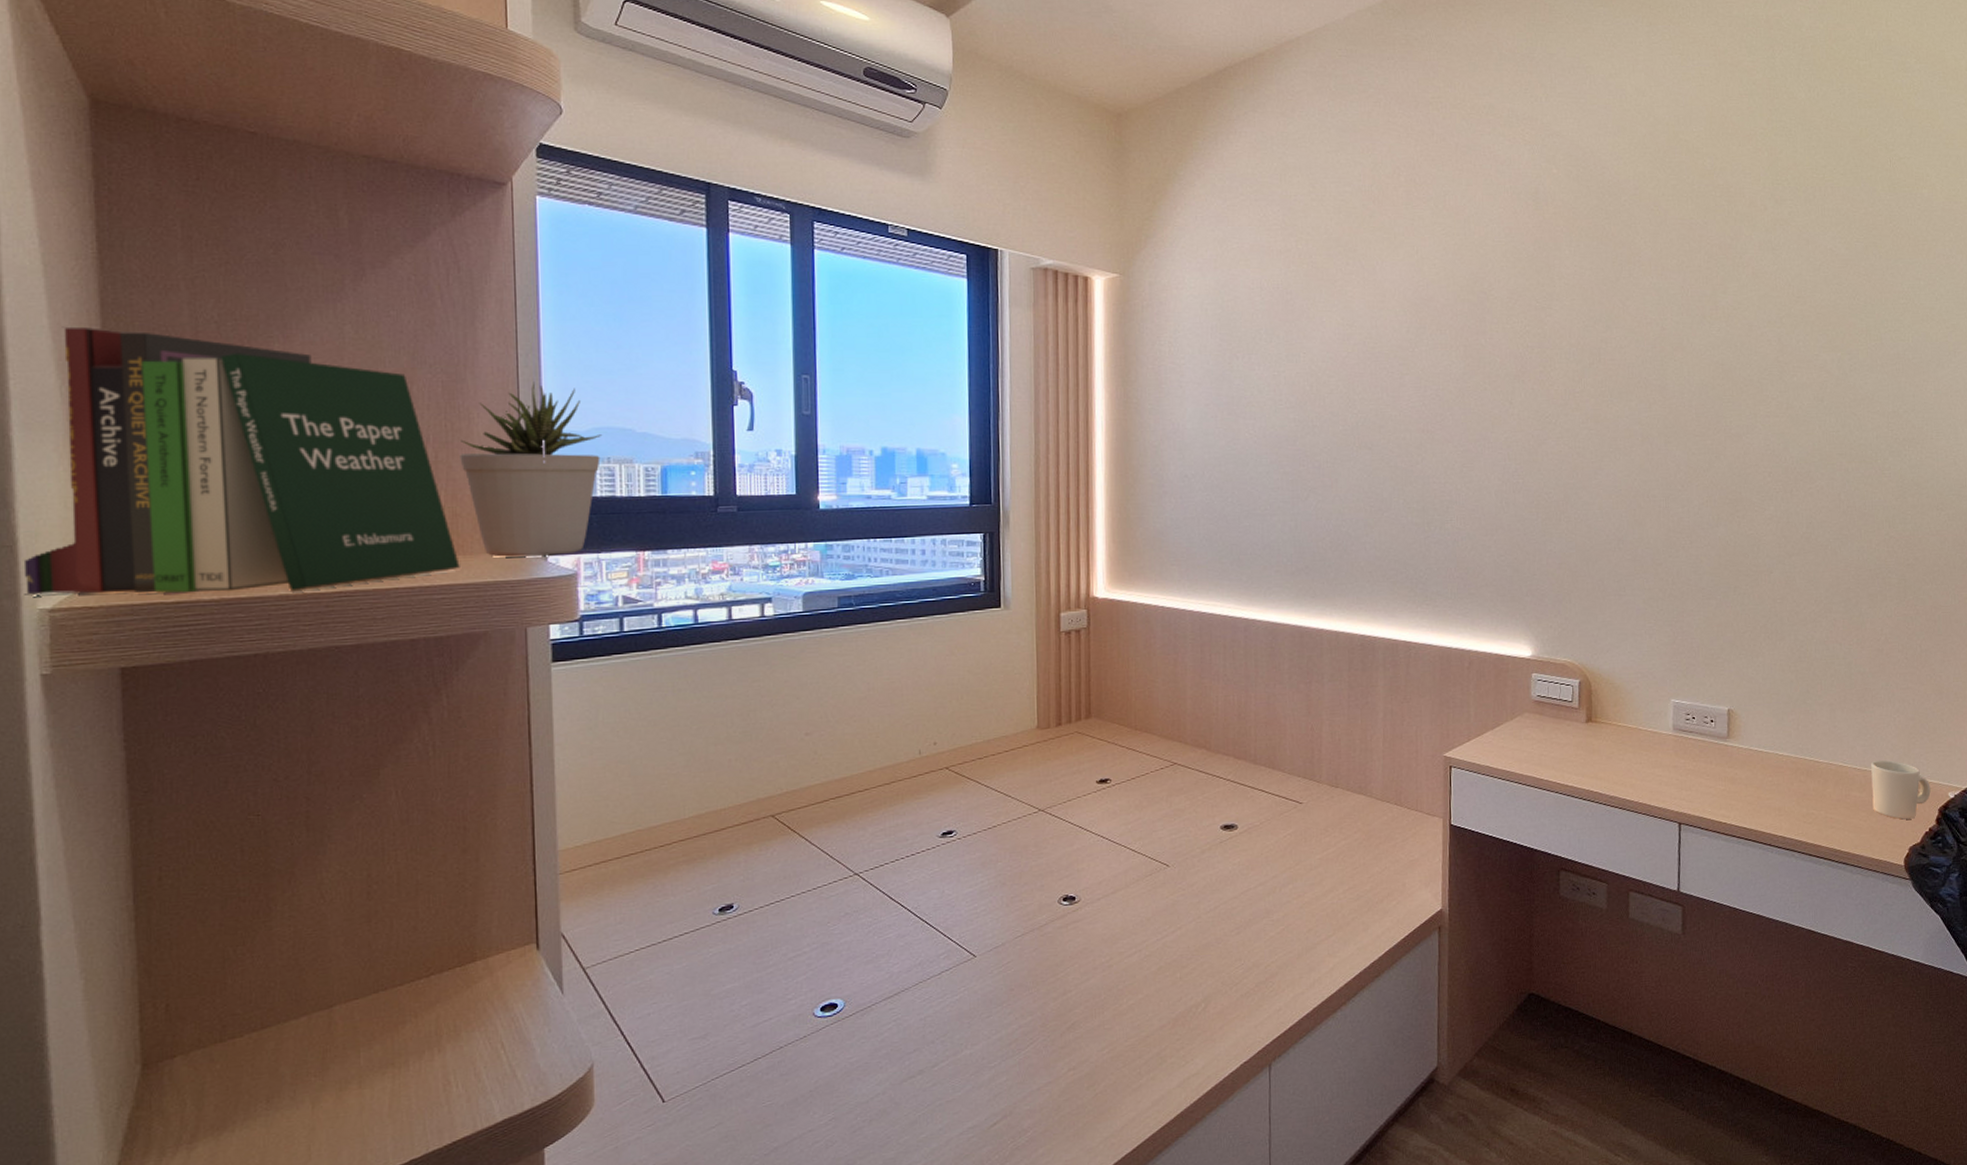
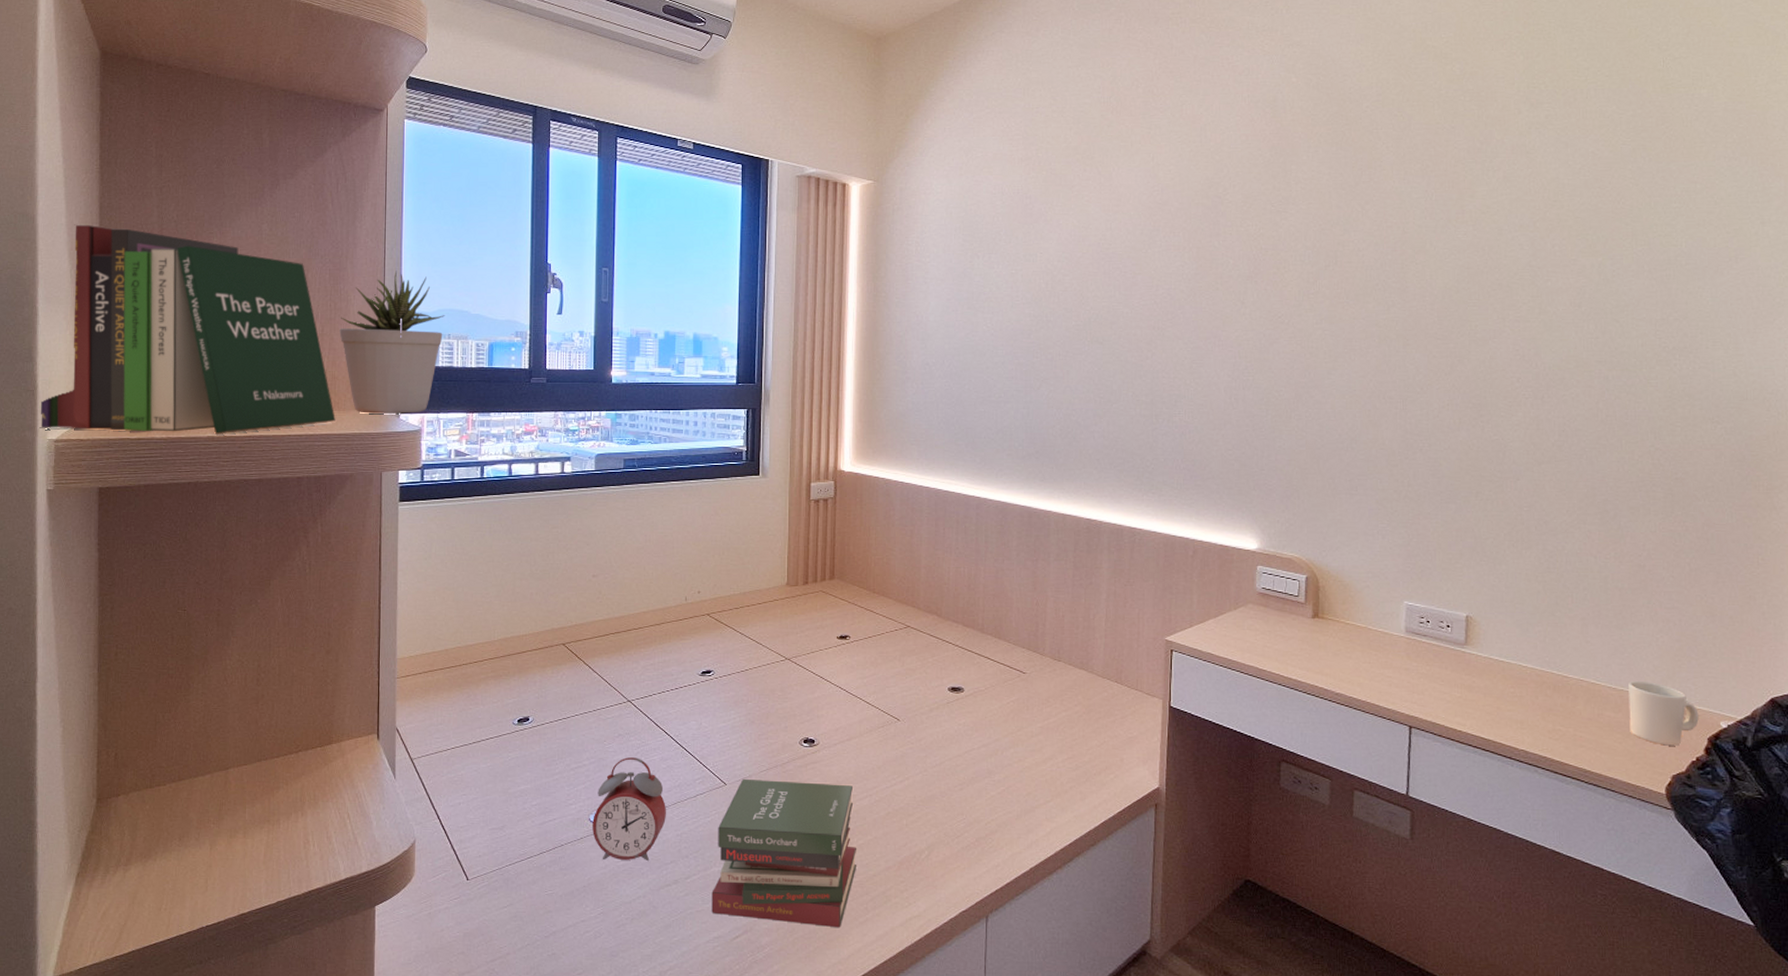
alarm clock: none [817,937,906,1058] -> present [592,757,666,860]
books: none [963,941,1128,1102] -> present [711,778,857,928]

